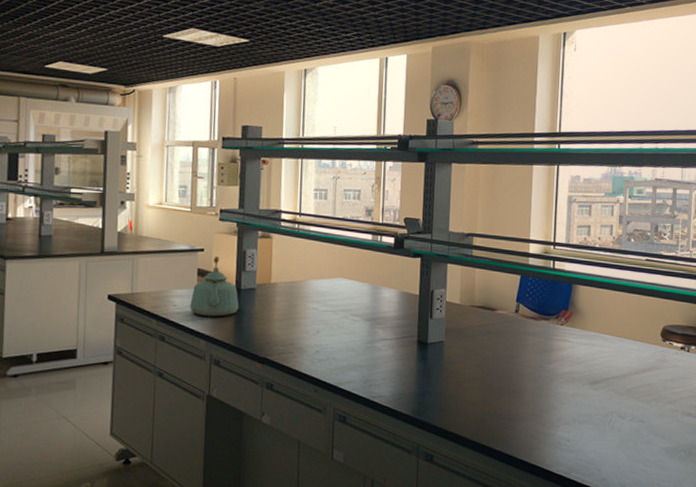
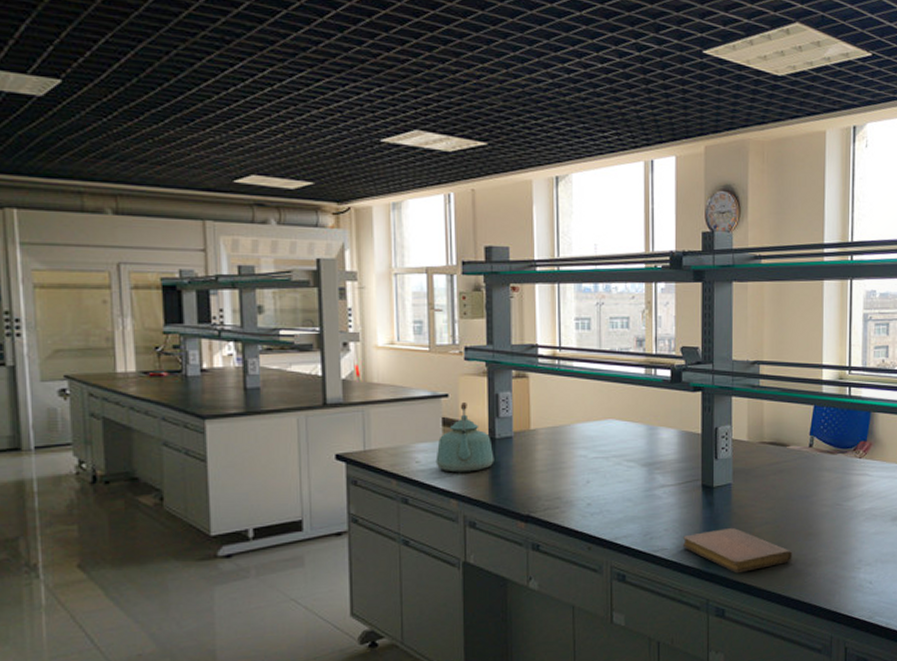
notebook: none [398,381,497,423] -> present [682,528,793,574]

